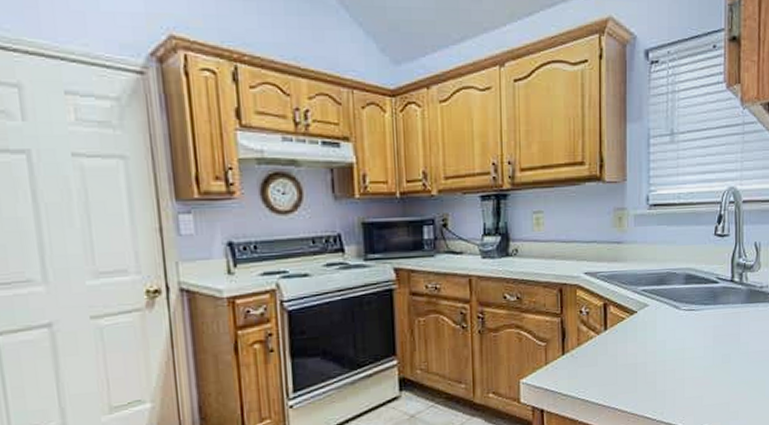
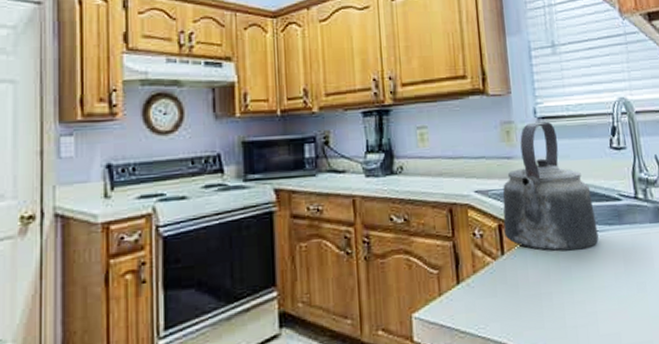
kettle: none [609,208,694,328] -> present [502,121,599,252]

